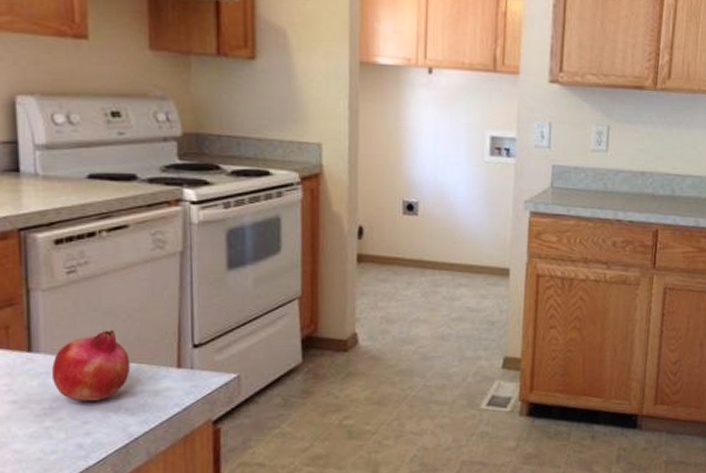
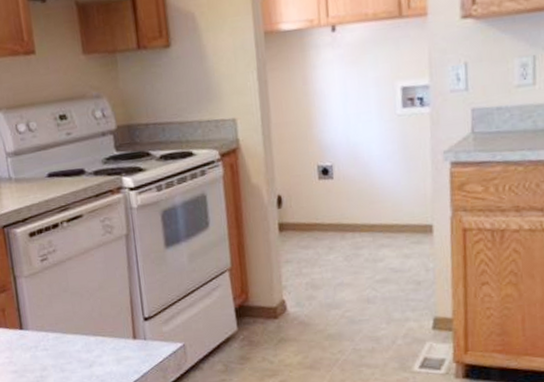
fruit: present [51,329,131,401] -> none [38,307,97,370]

